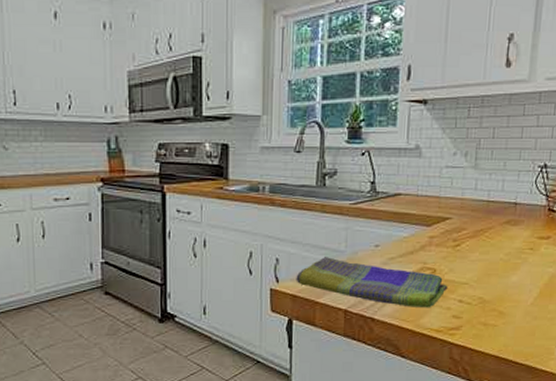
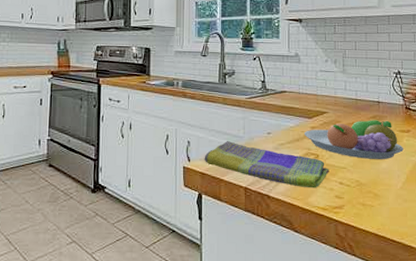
fruit bowl: none [421,225,540,272] -> present [305,120,404,159]

